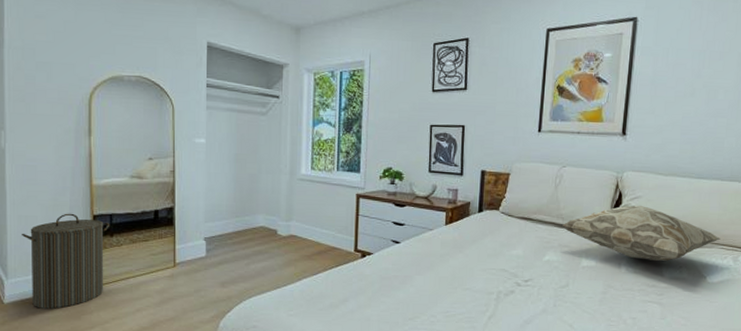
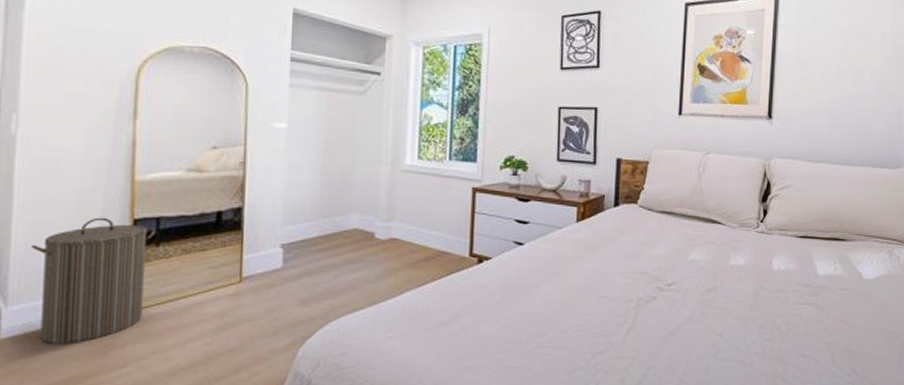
decorative pillow: present [561,205,721,261] -> none [706,195,875,257]

